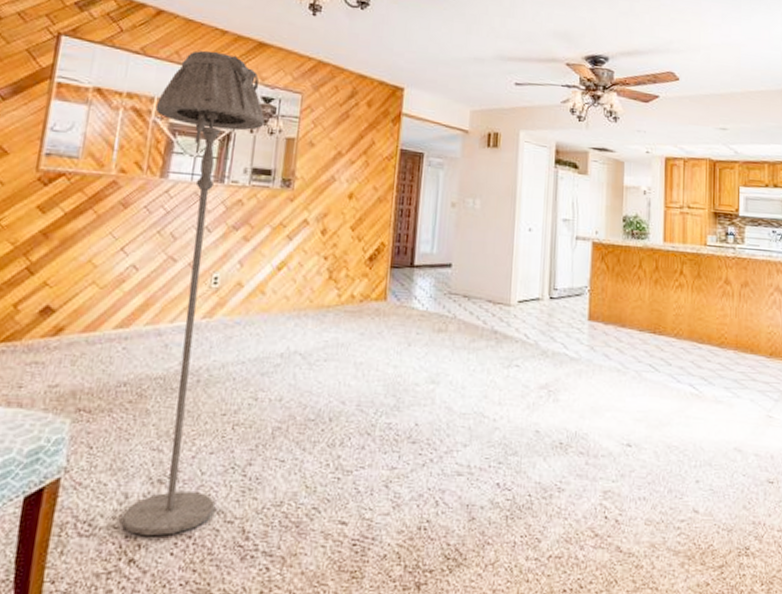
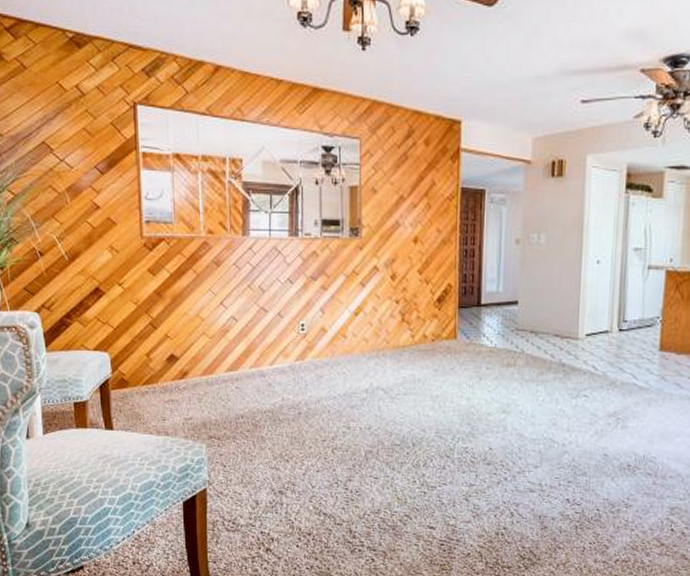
floor lamp: present [121,50,265,537] -> none [228,103,327,533]

